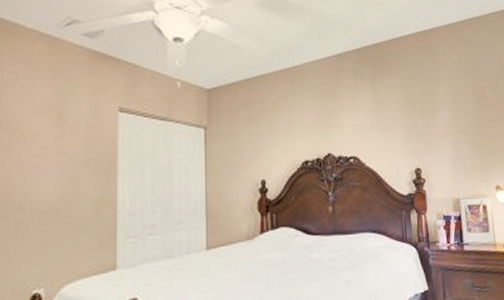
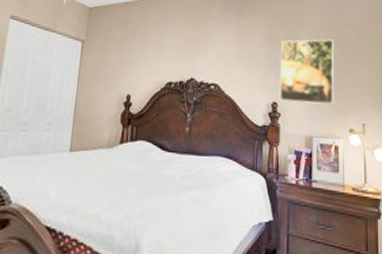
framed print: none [418,95,479,167] -> present [279,39,335,105]

